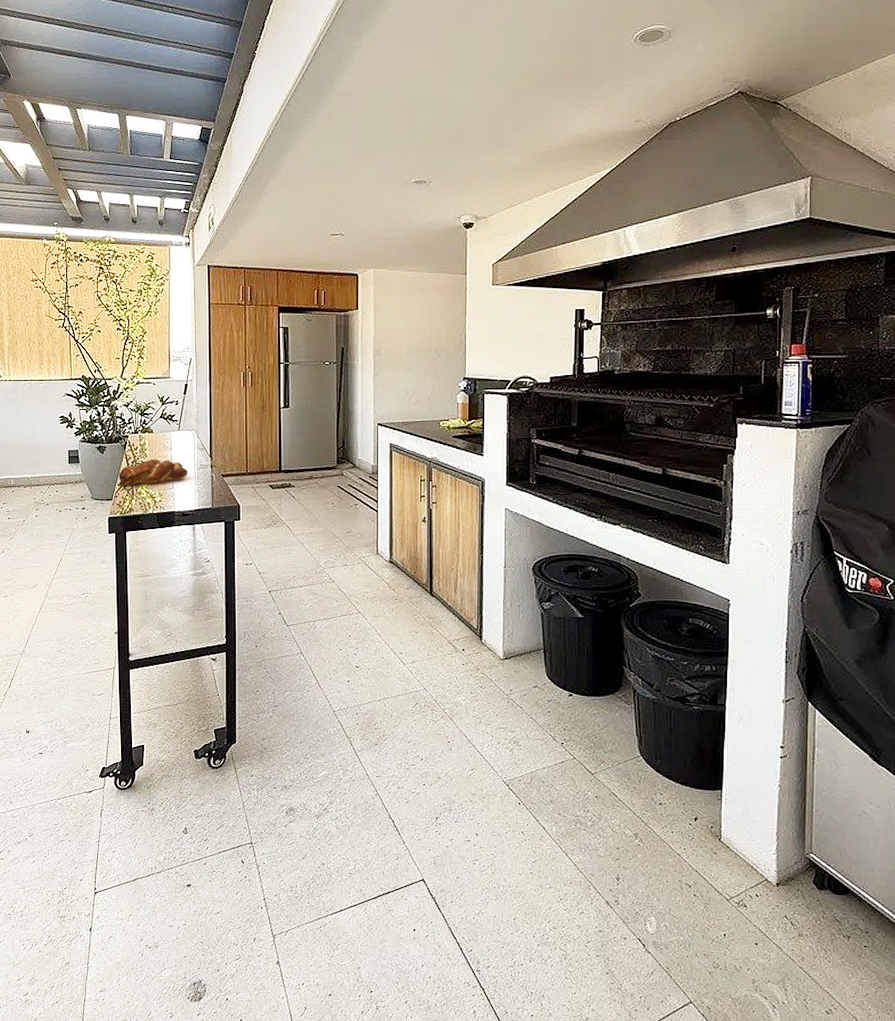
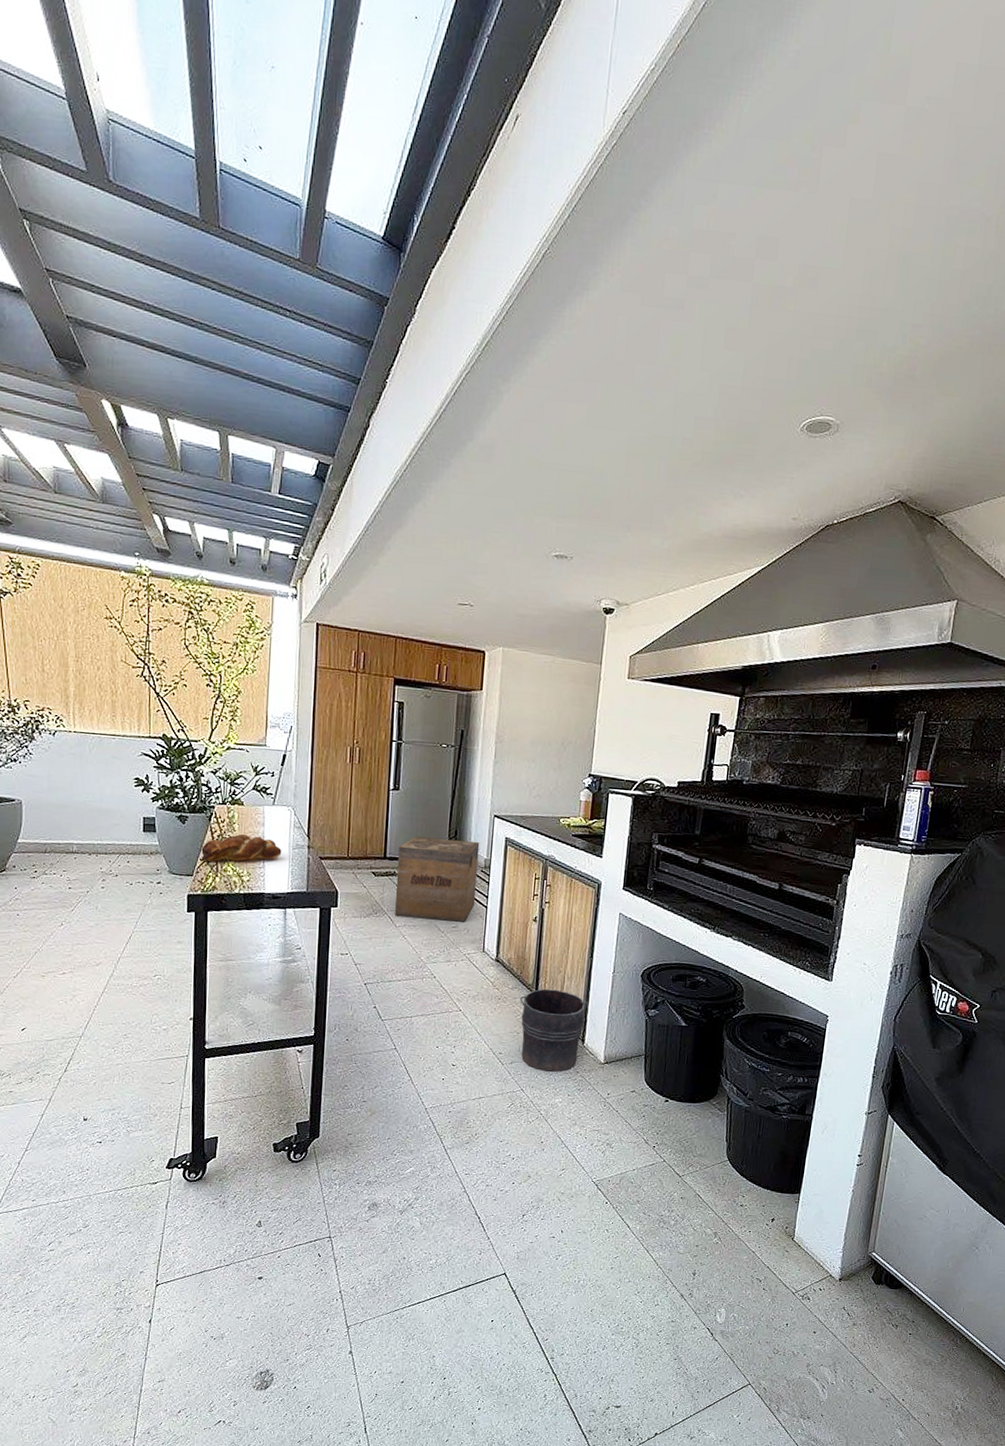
wooden crate: none [292,448,366,527] -> present [395,836,480,922]
bucket: none [416,587,483,670] -> present [520,988,589,1072]

